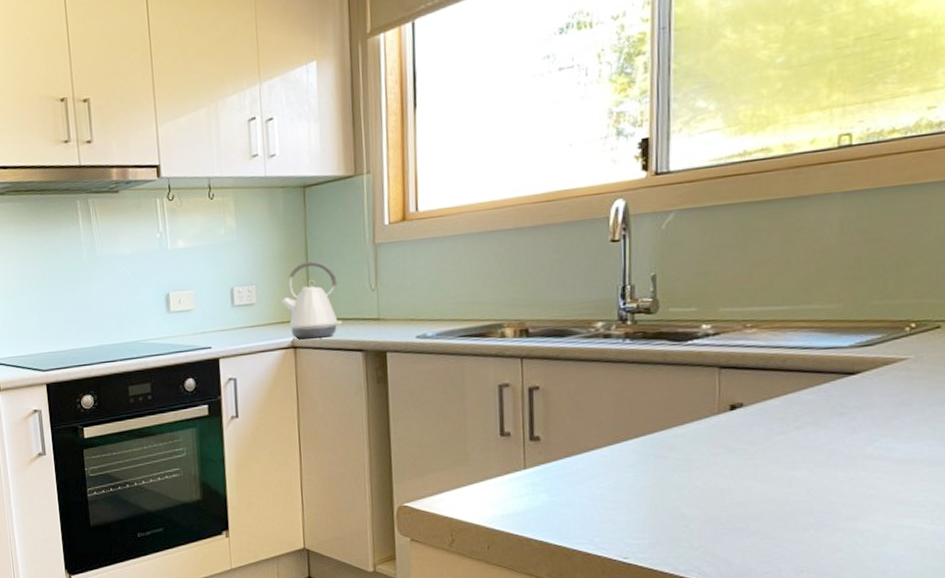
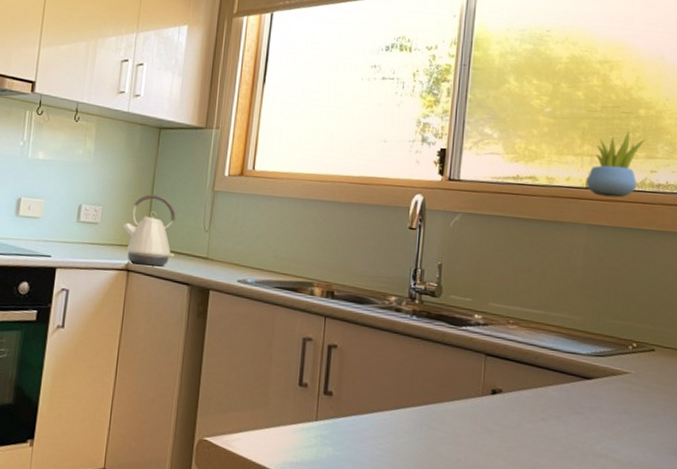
succulent plant: none [837,61,918,154] -> present [586,130,645,198]

